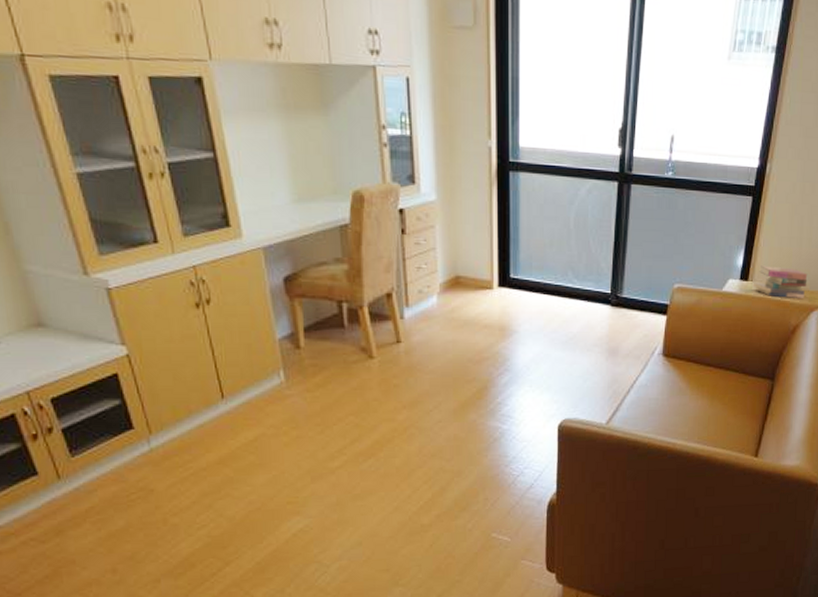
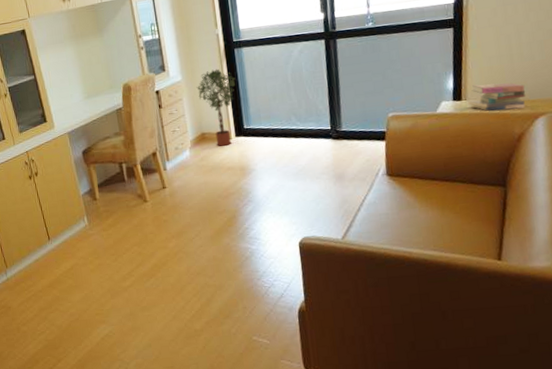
potted tree: none [455,193,506,296] -> present [196,68,236,146]

